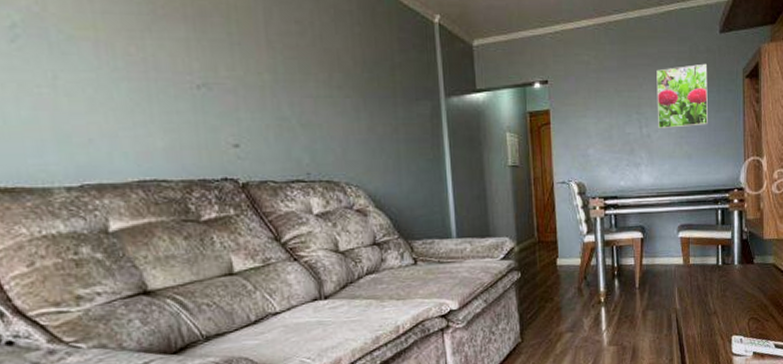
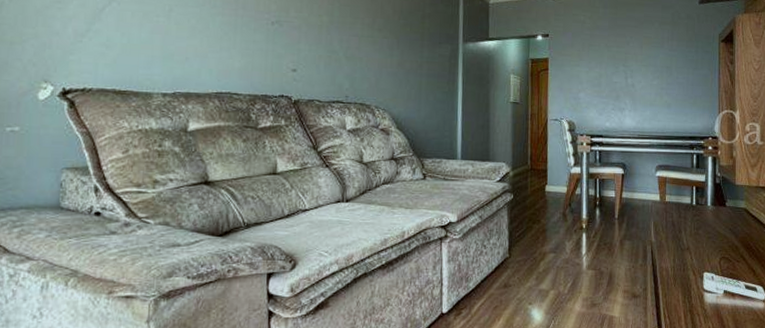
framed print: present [656,63,708,130] -> none [641,28,687,81]

